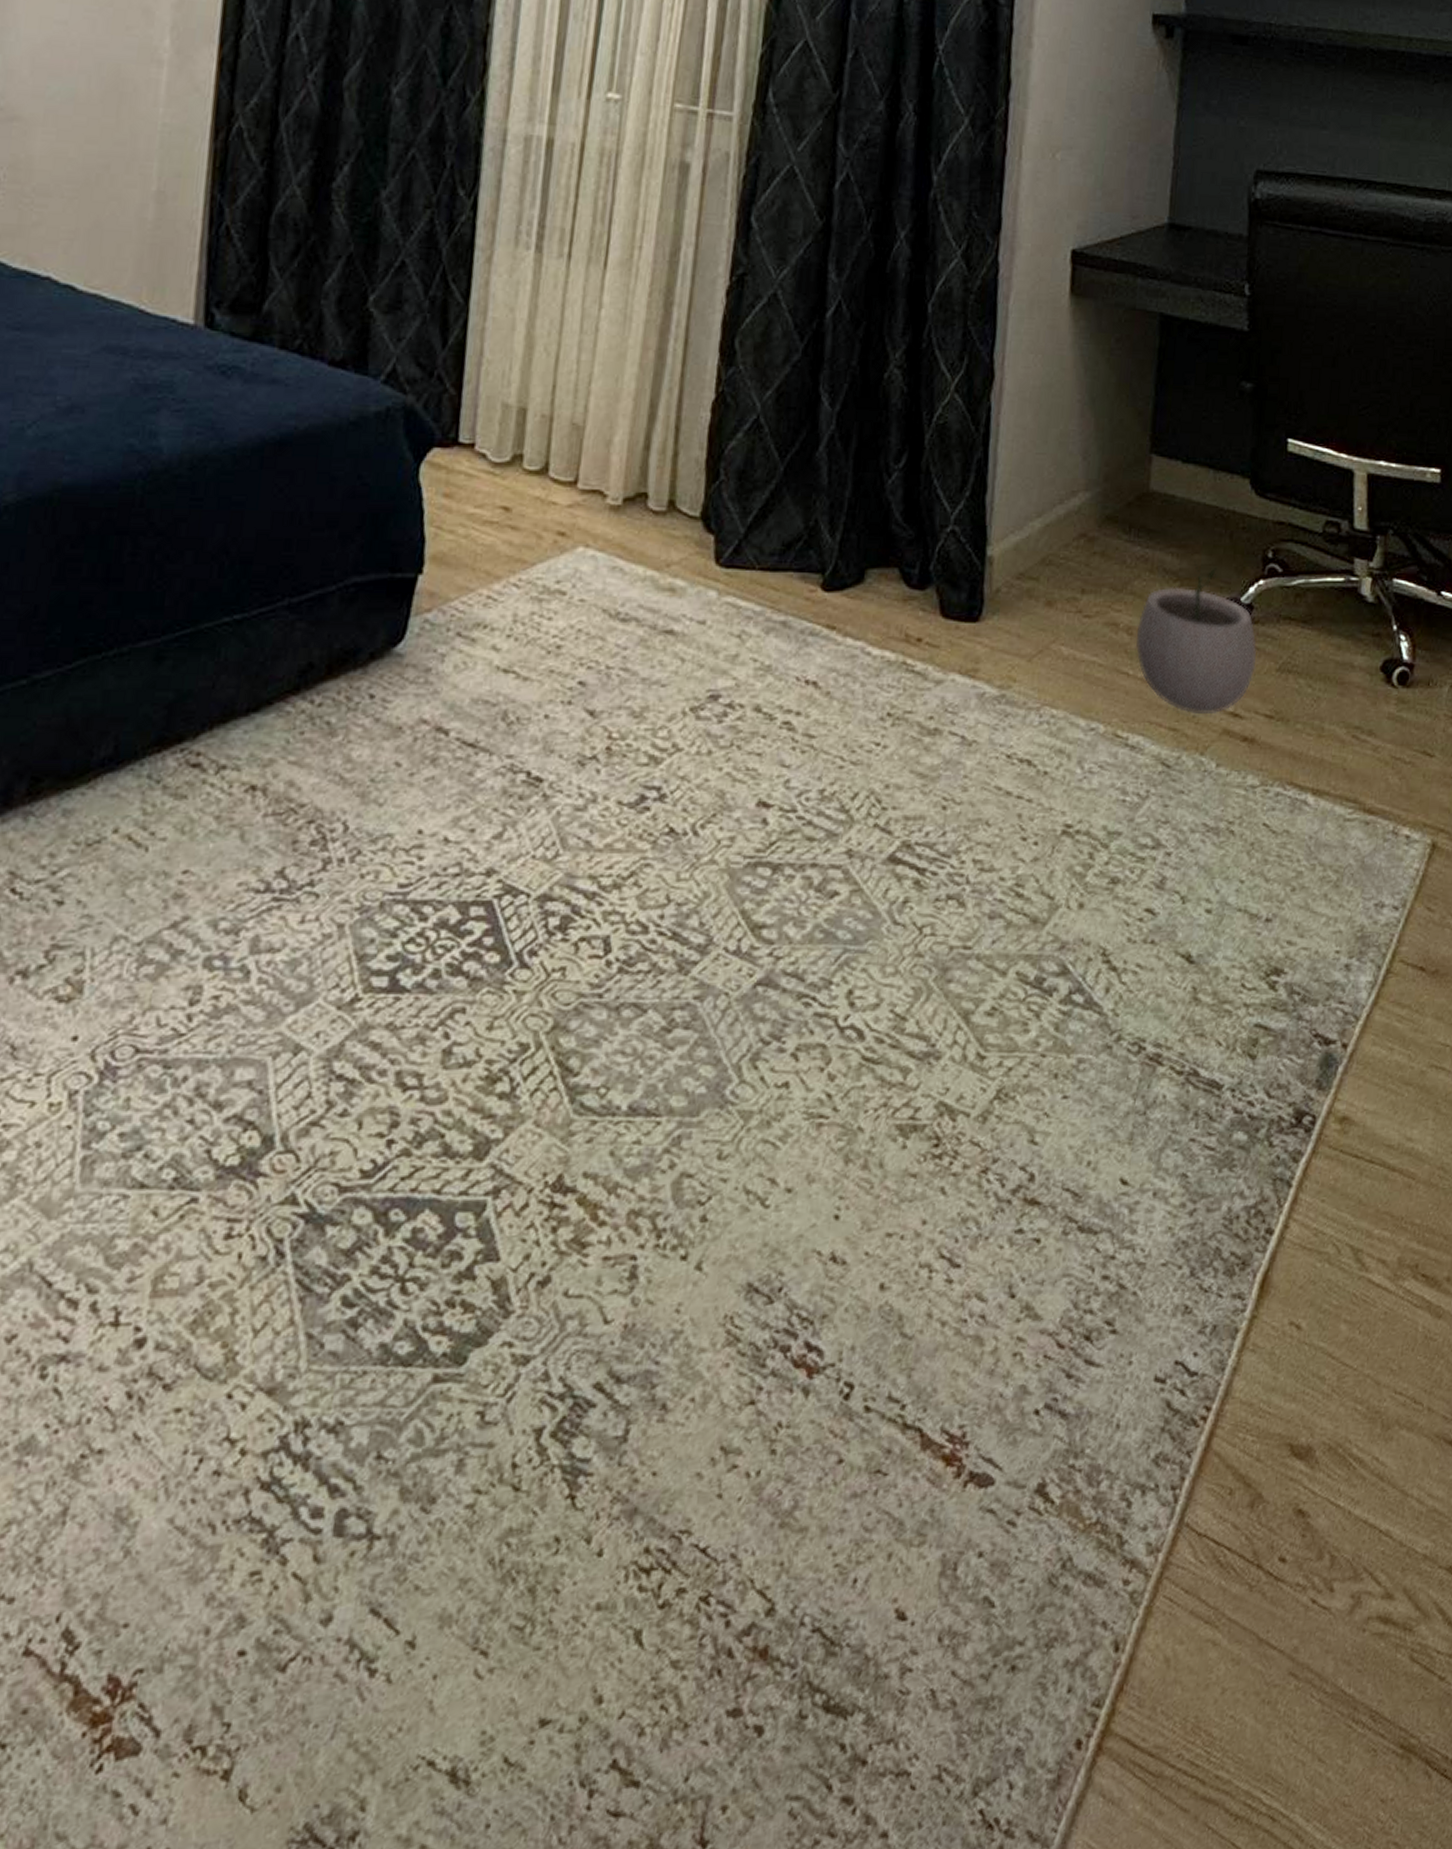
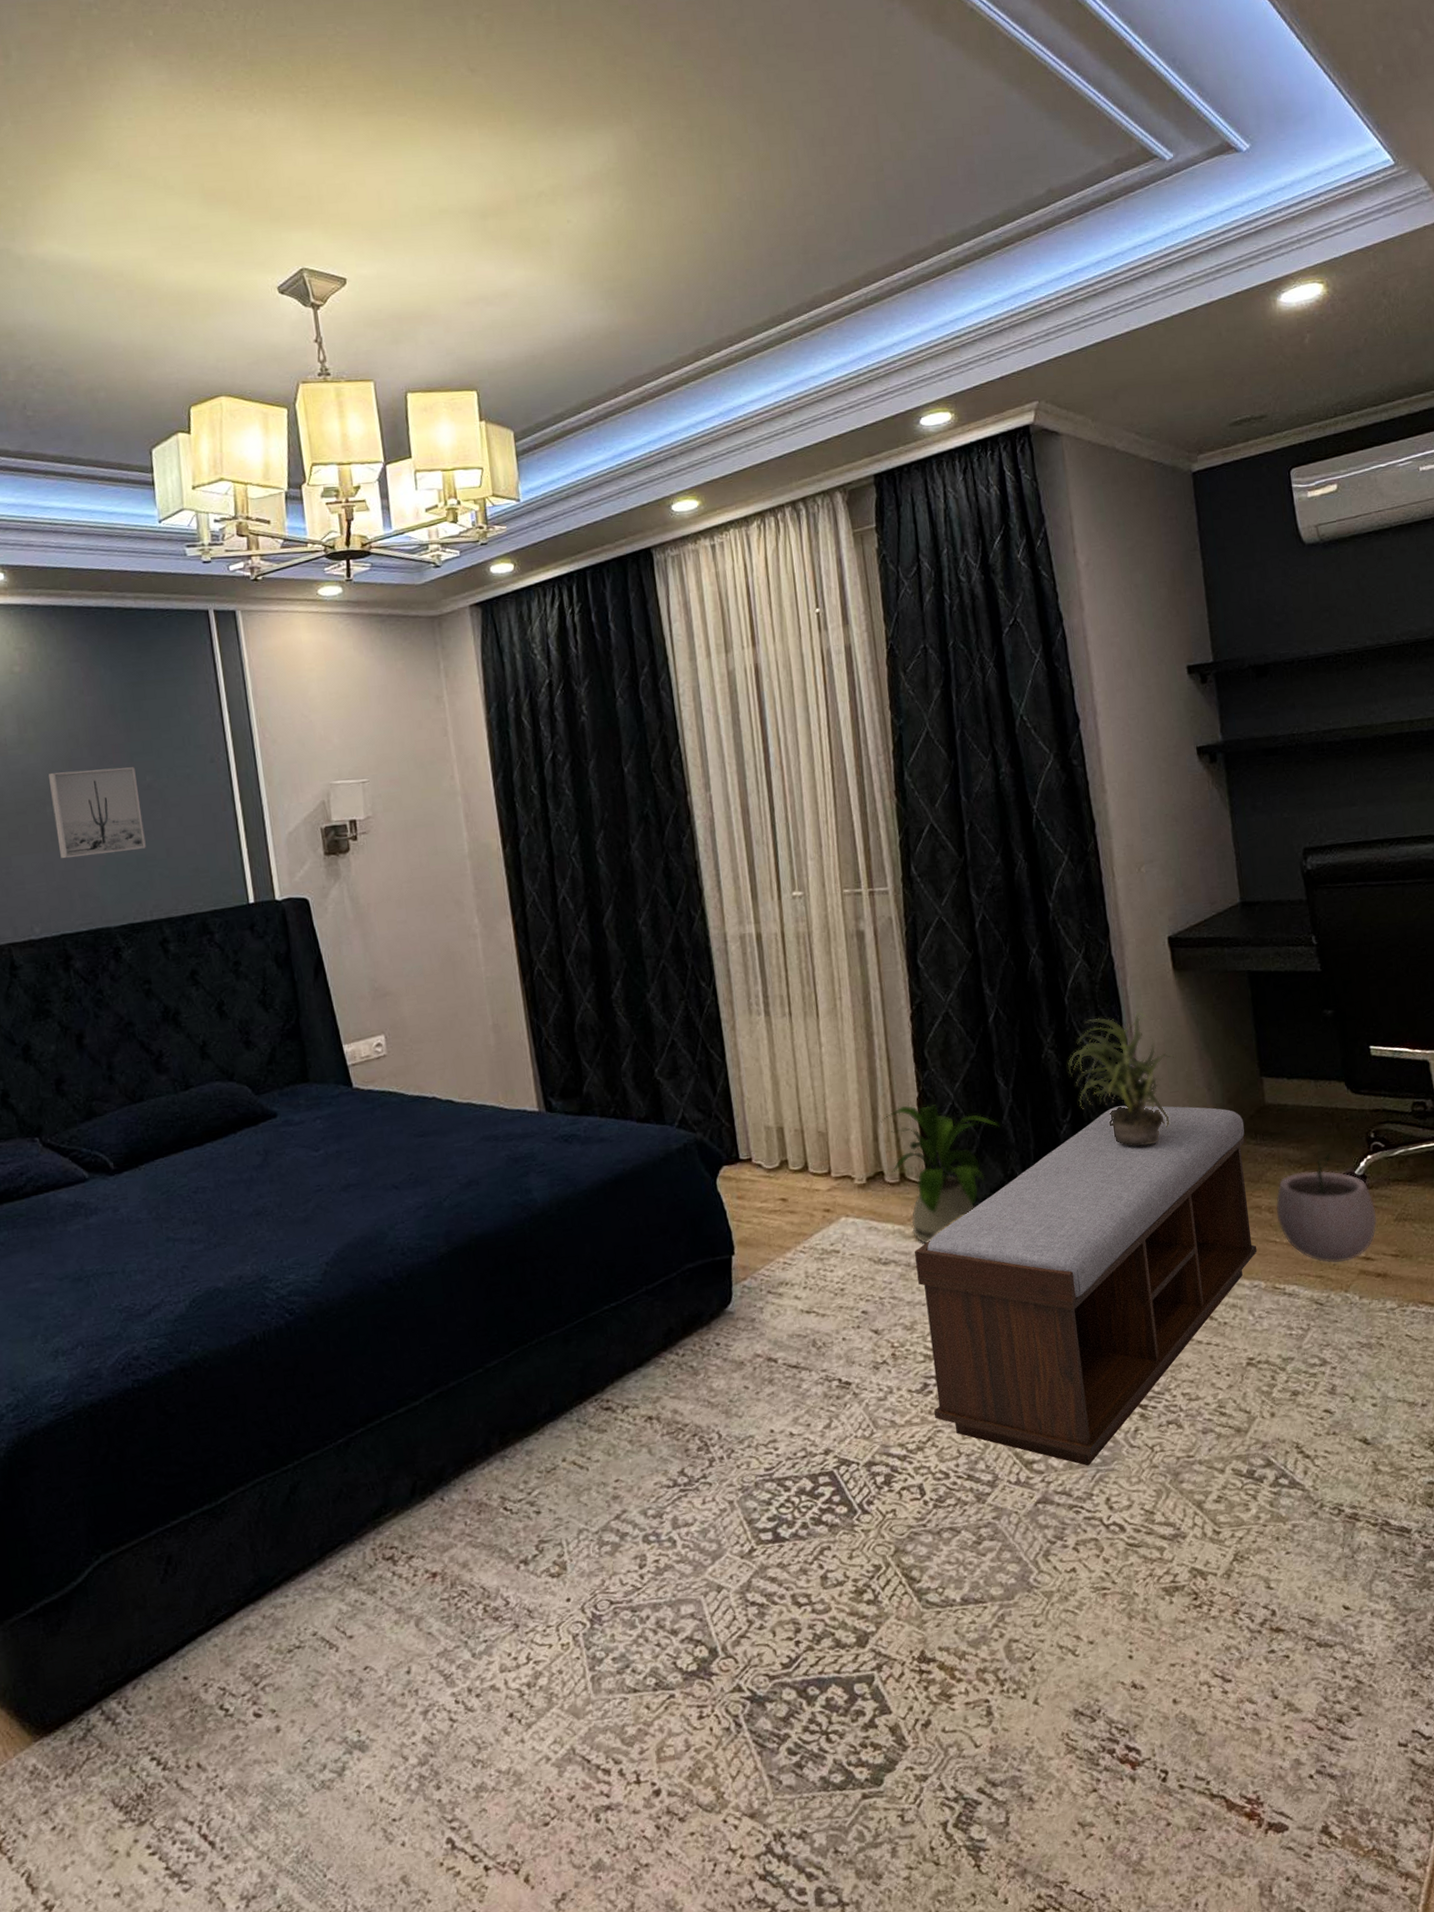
bench: none [645,460,1118,942] -> present [915,1105,1257,1466]
house plant: none [656,408,813,602] -> present [879,1104,1000,1244]
potted plant: none [913,337,1052,518] -> present [1067,1011,1176,1145]

